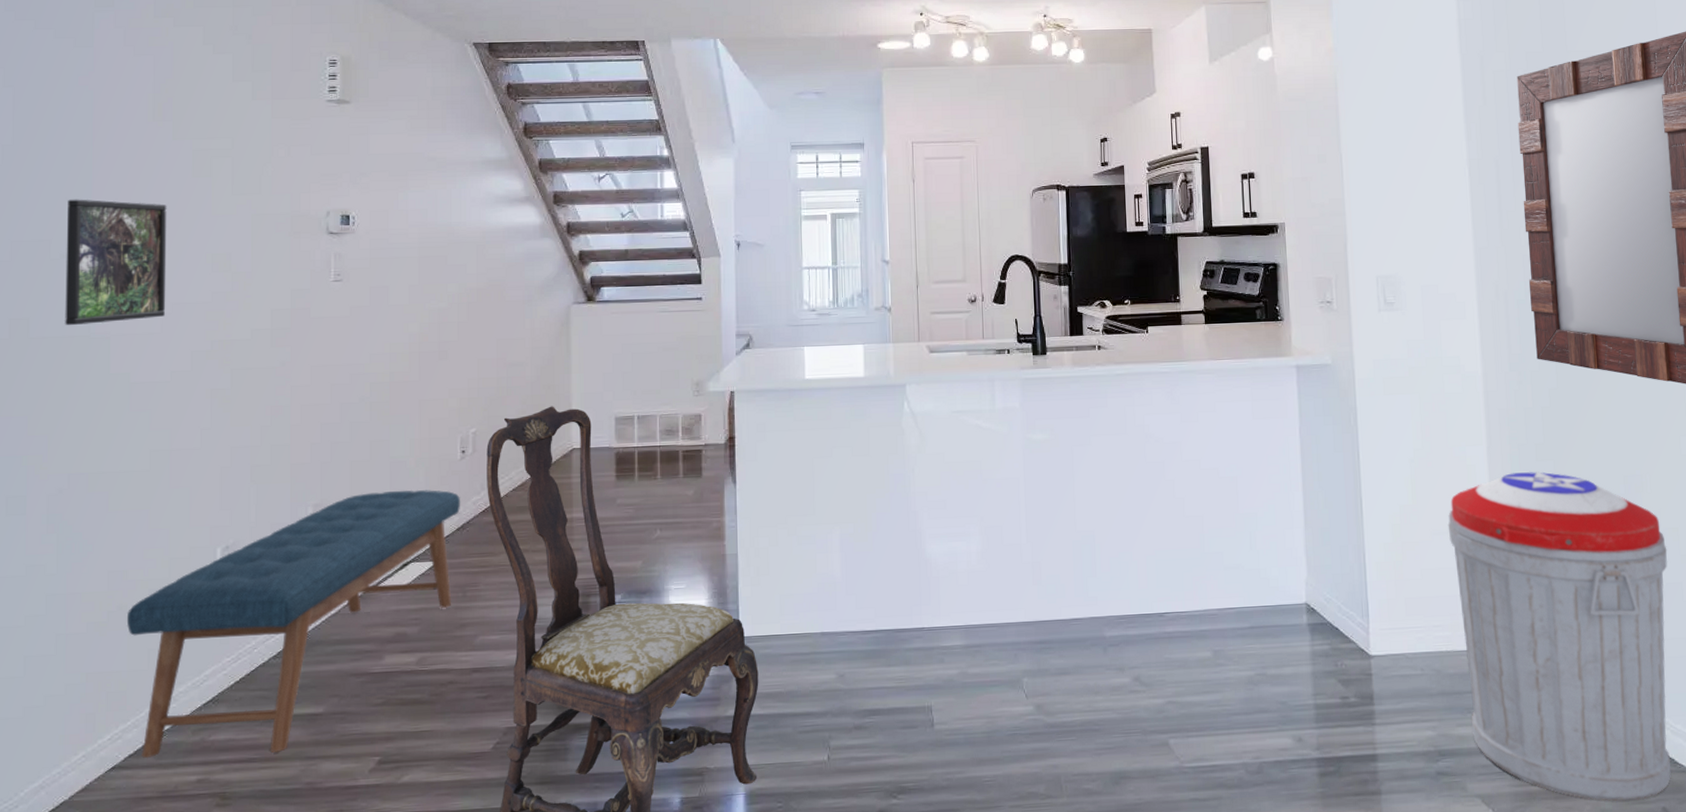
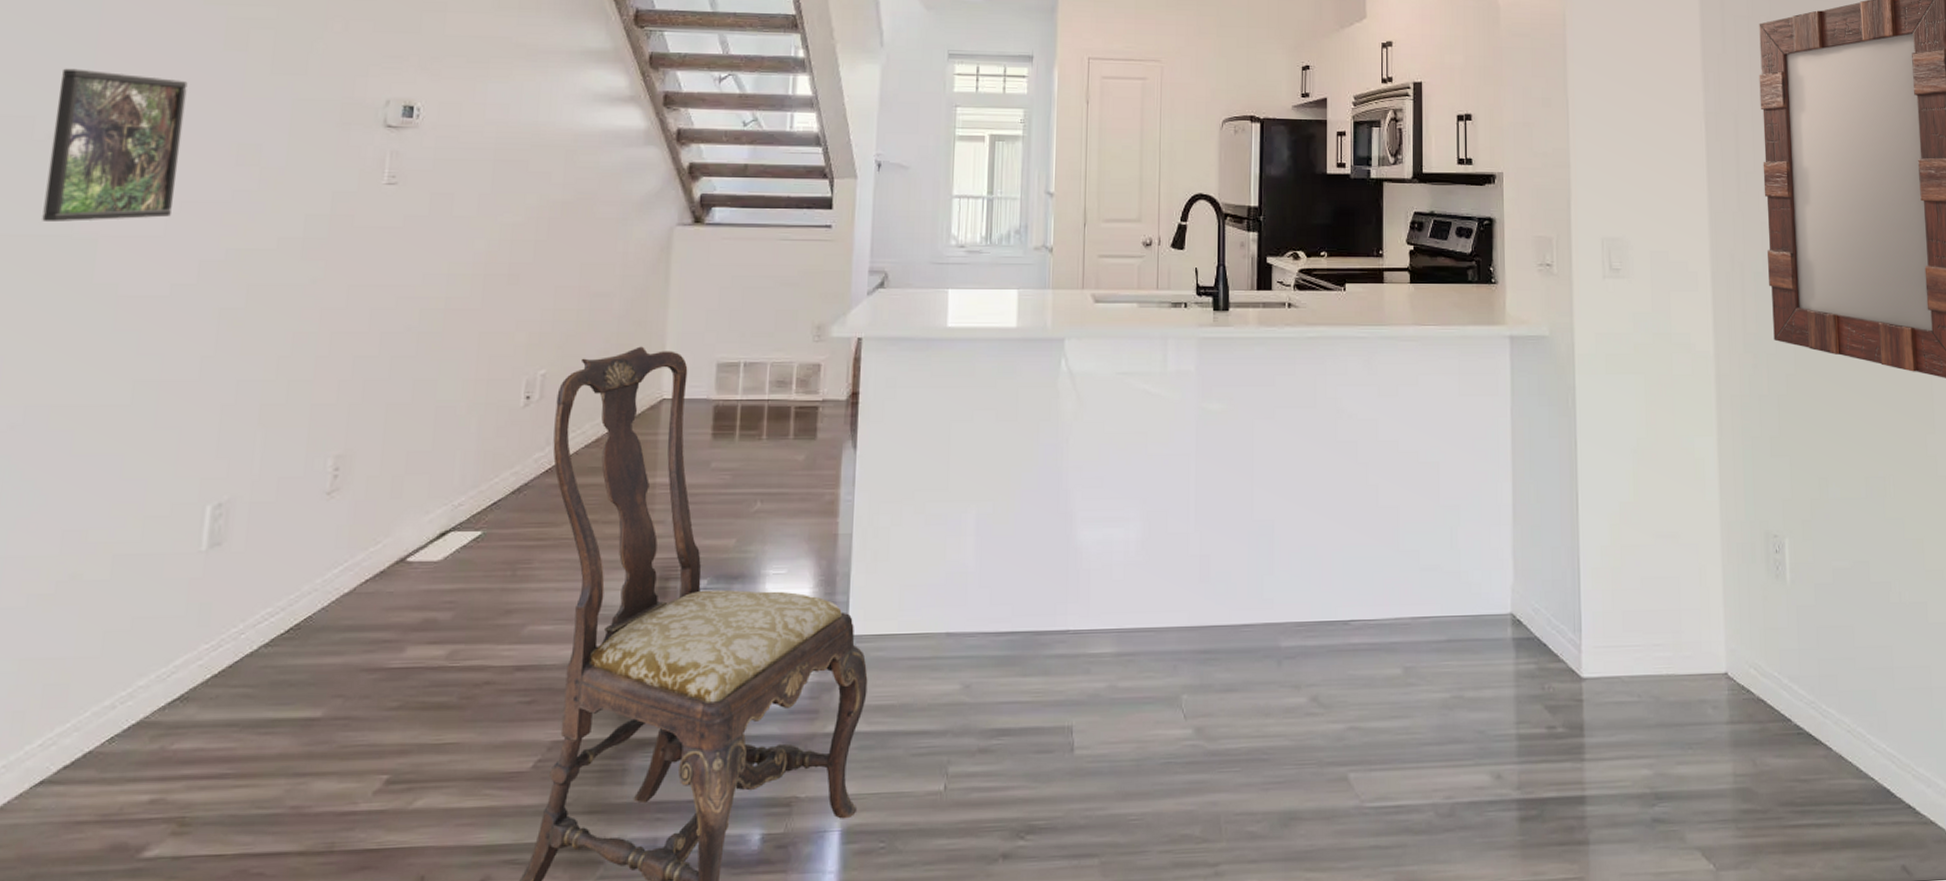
bench: present [126,489,460,759] -> none [78,441,519,772]
trash can: present [1448,472,1672,801] -> none [1672,469,1913,857]

